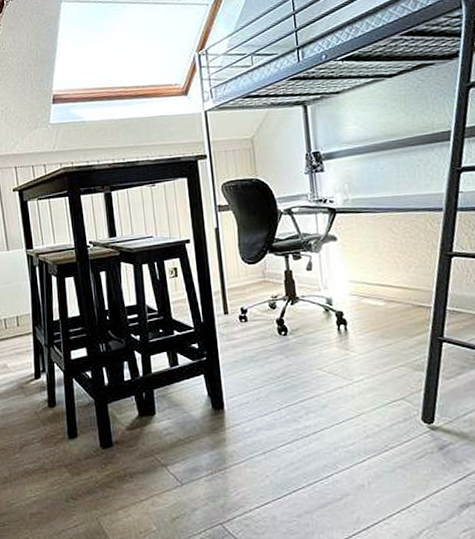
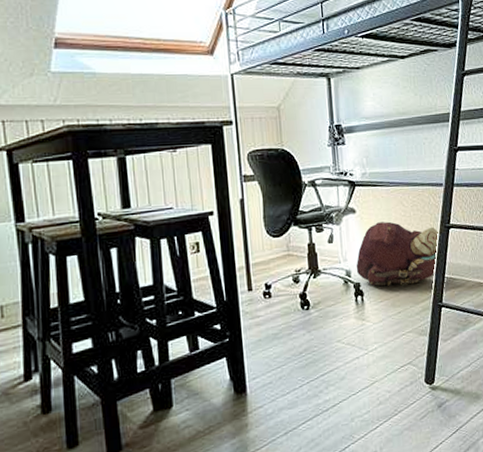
backpack: none [338,249,440,317] -> present [356,221,441,287]

